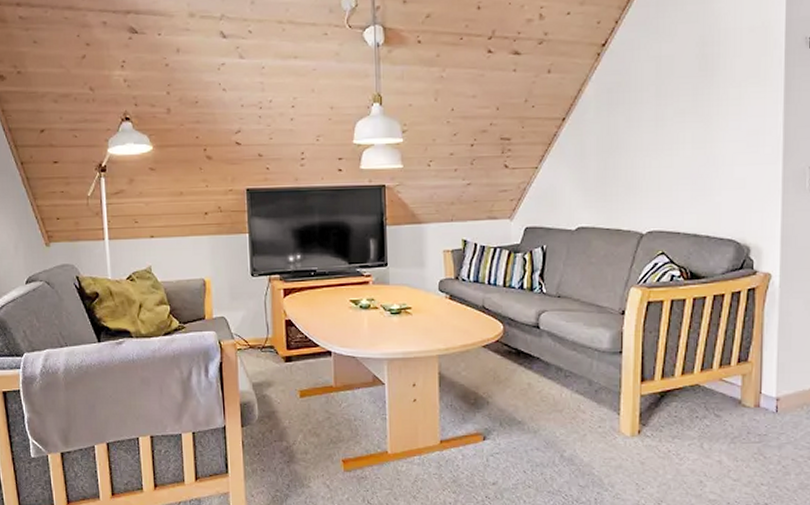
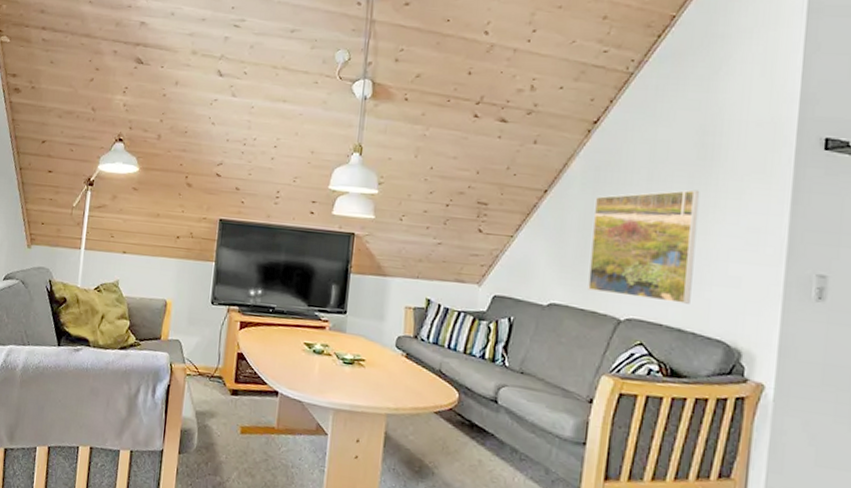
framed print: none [610,100,704,211] -> present [588,189,700,304]

